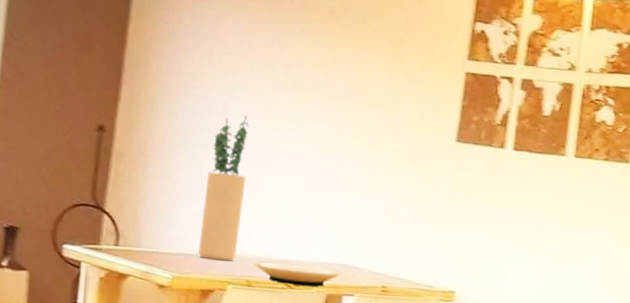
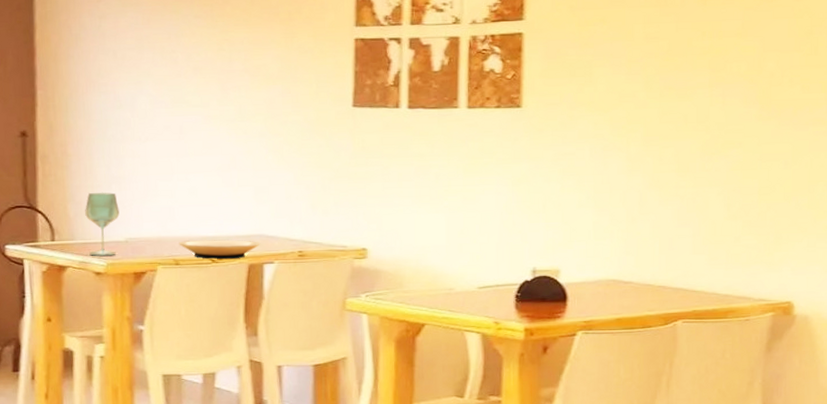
wine glass: none [155,199,194,269] -> present [85,192,120,256]
vase: present [198,115,249,261] -> none [125,106,163,244]

